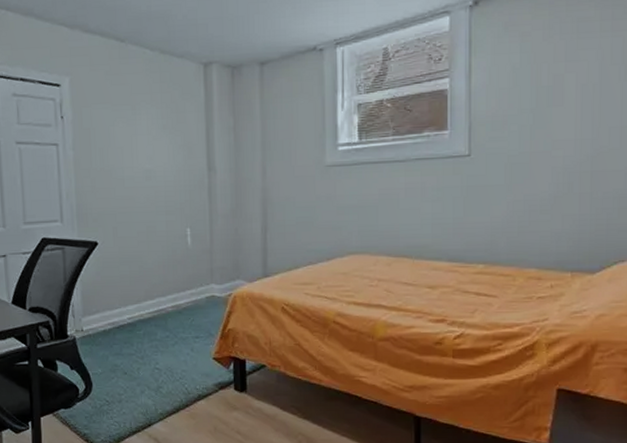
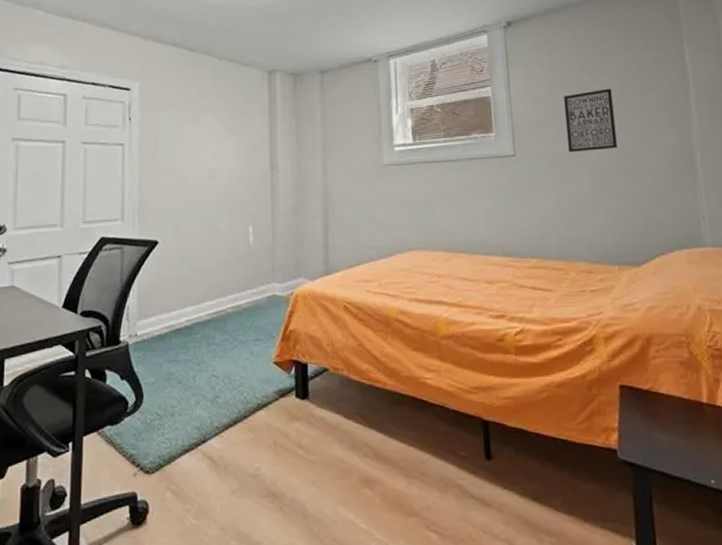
wall art: none [531,78,588,153] -> present [564,88,618,153]

